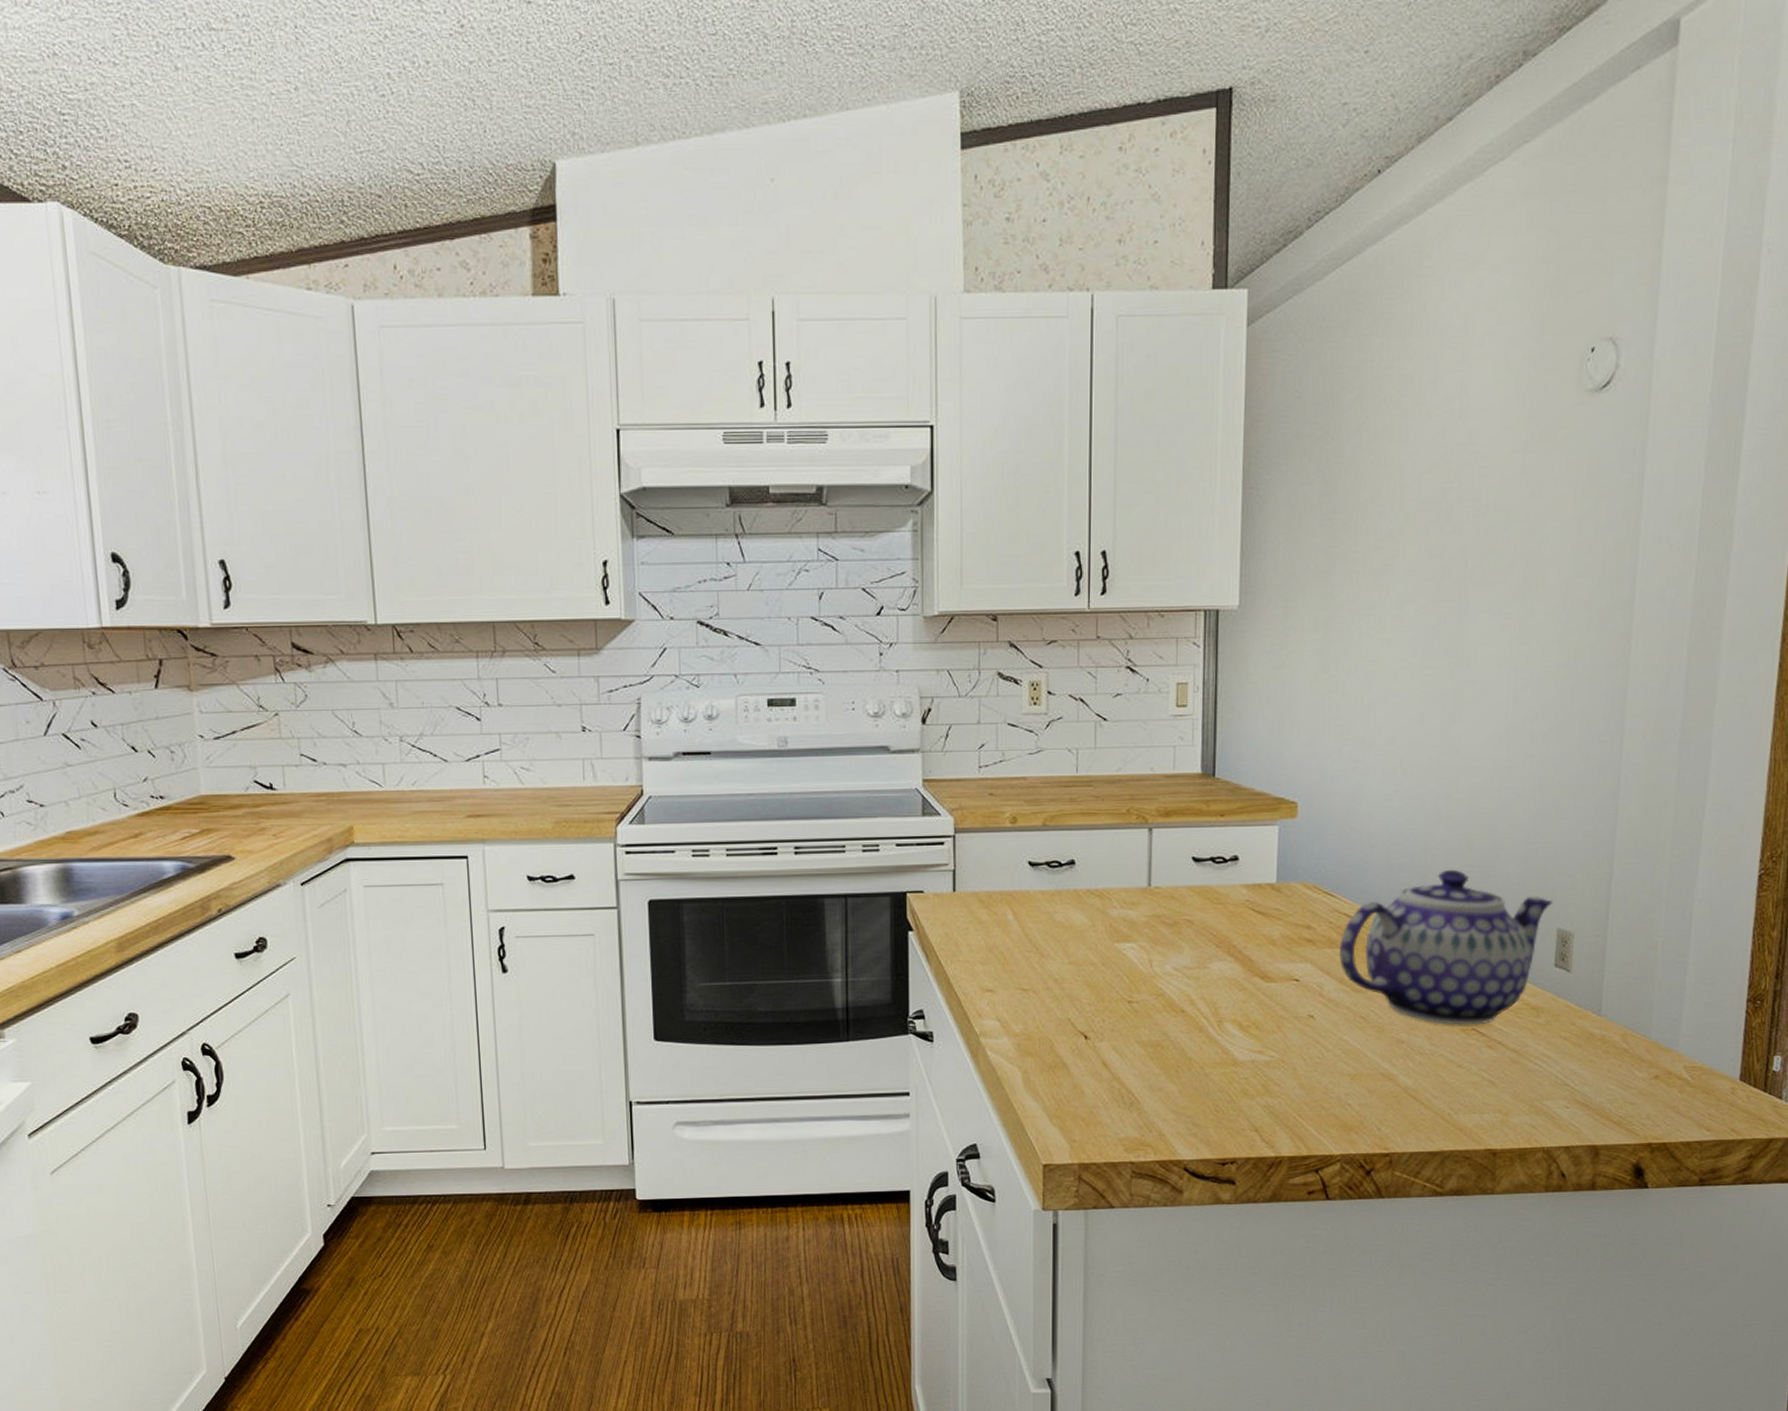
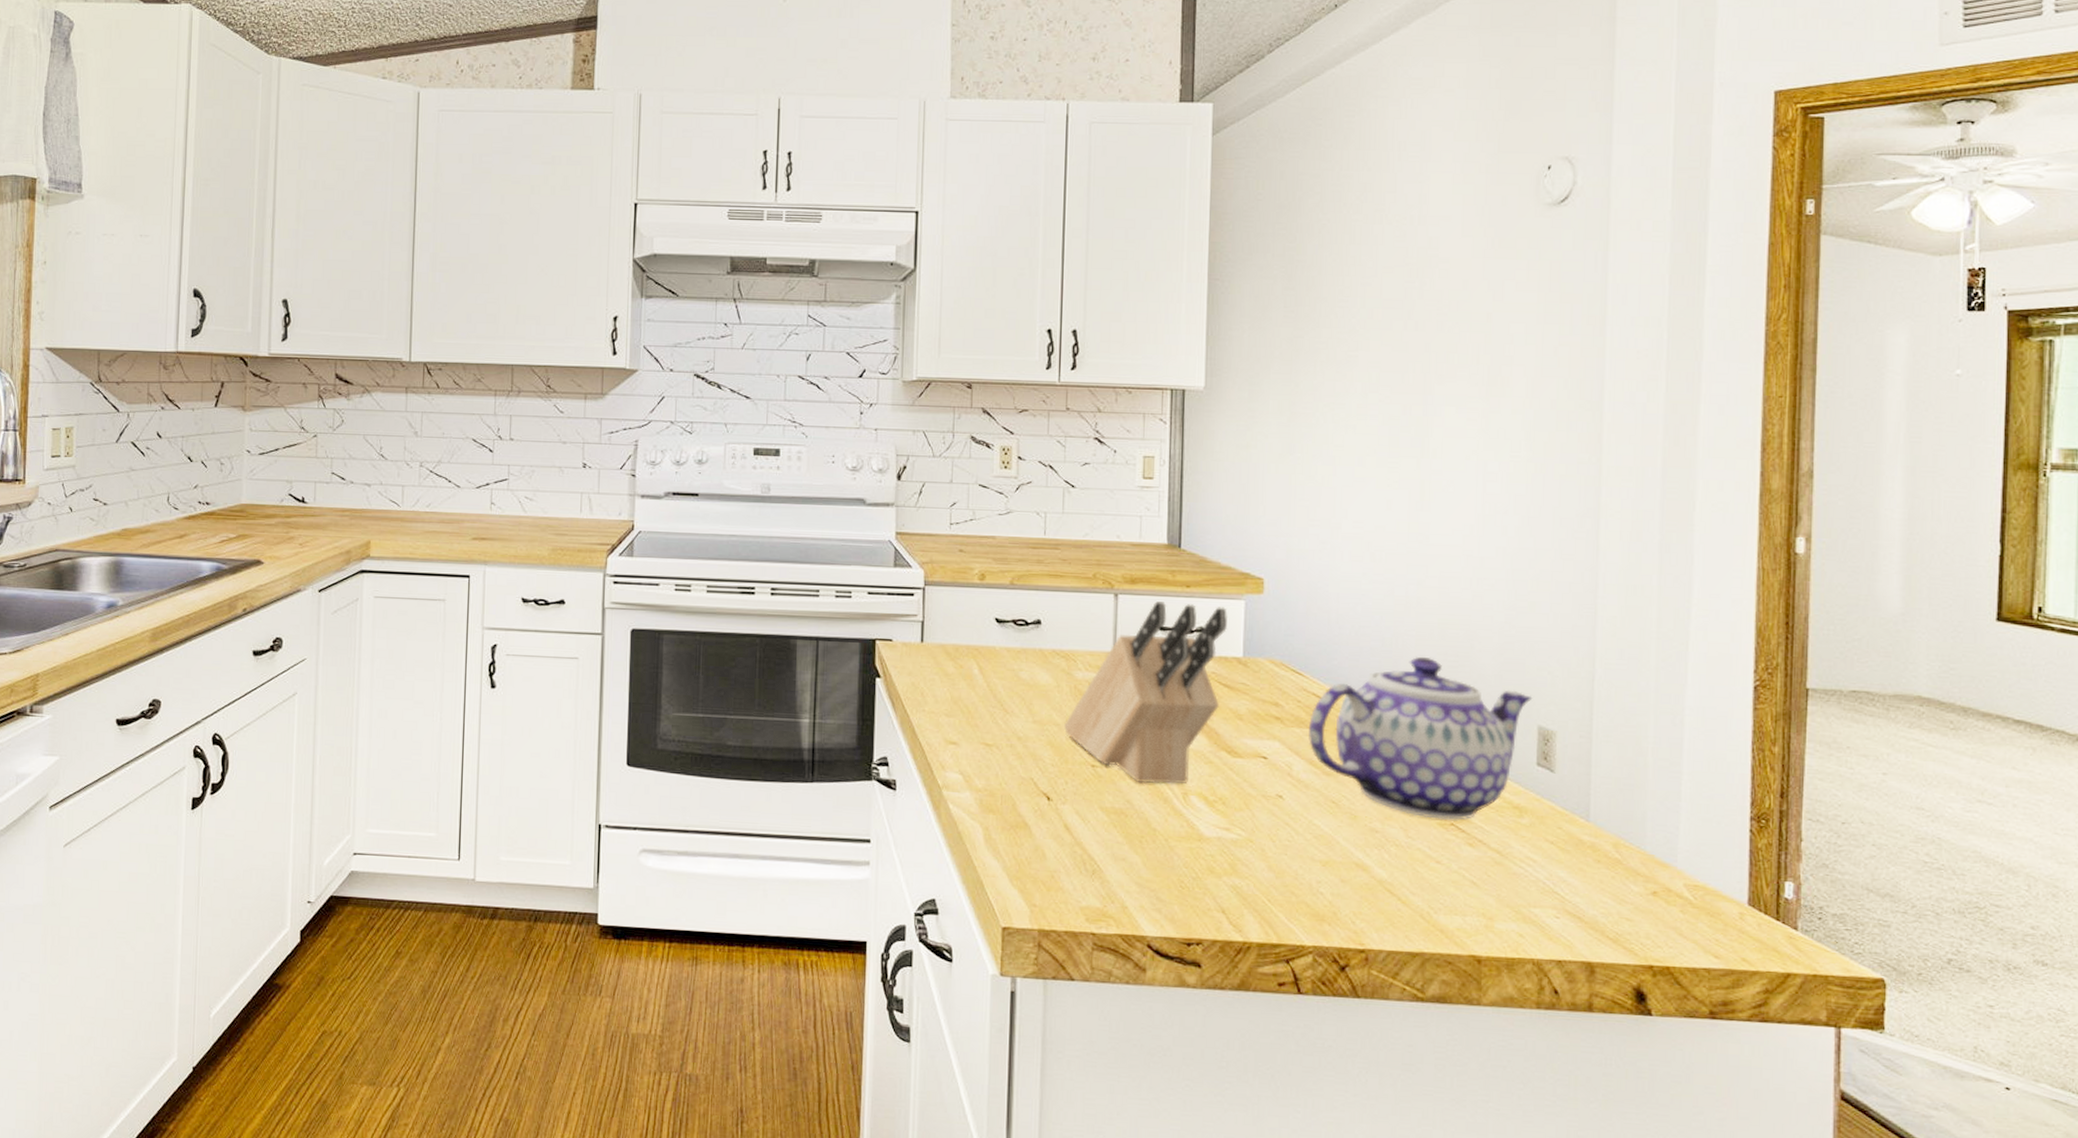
knife block: none [1100,833,1261,1015] -> present [1064,601,1227,784]

